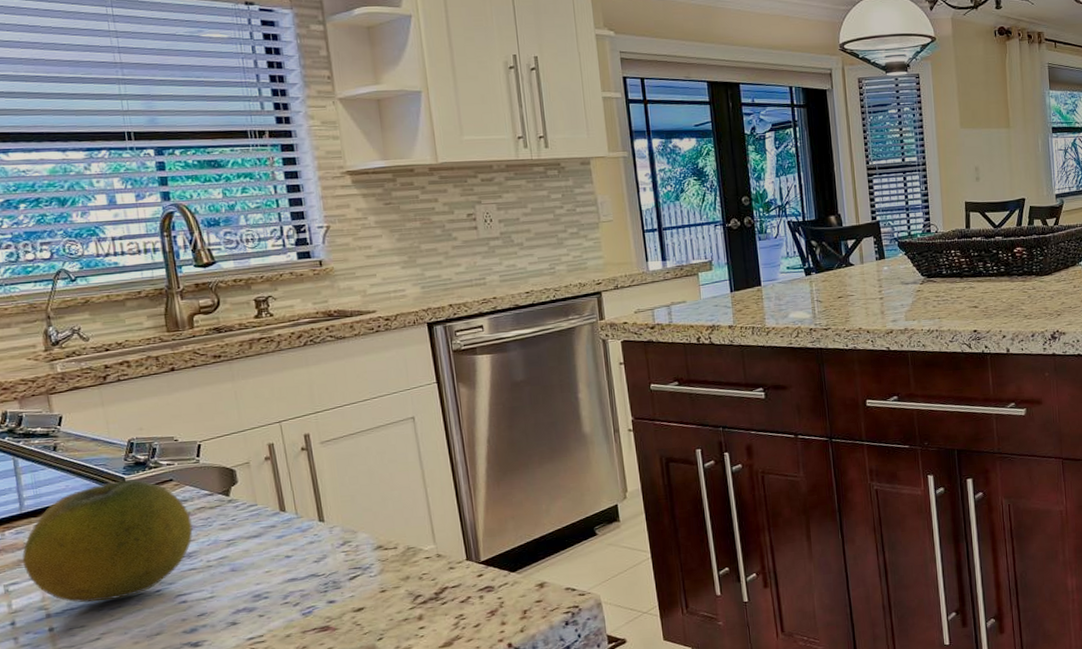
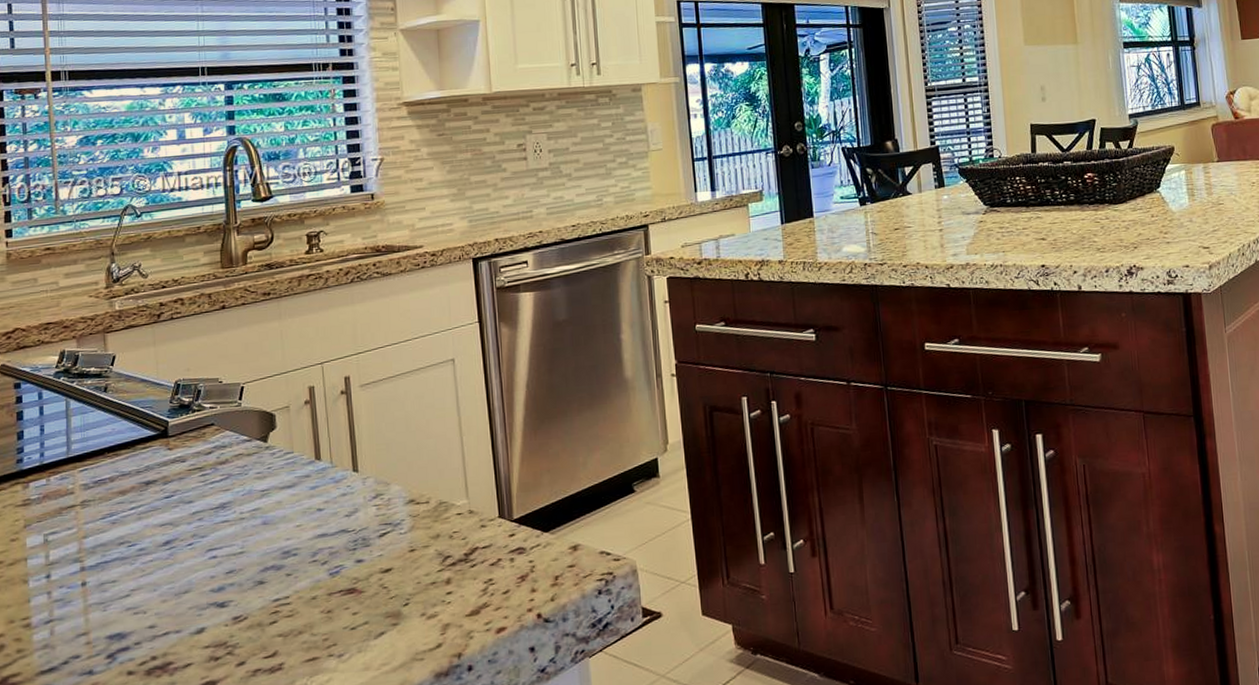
fruit: present [22,479,193,603] -> none [63,422,230,556]

